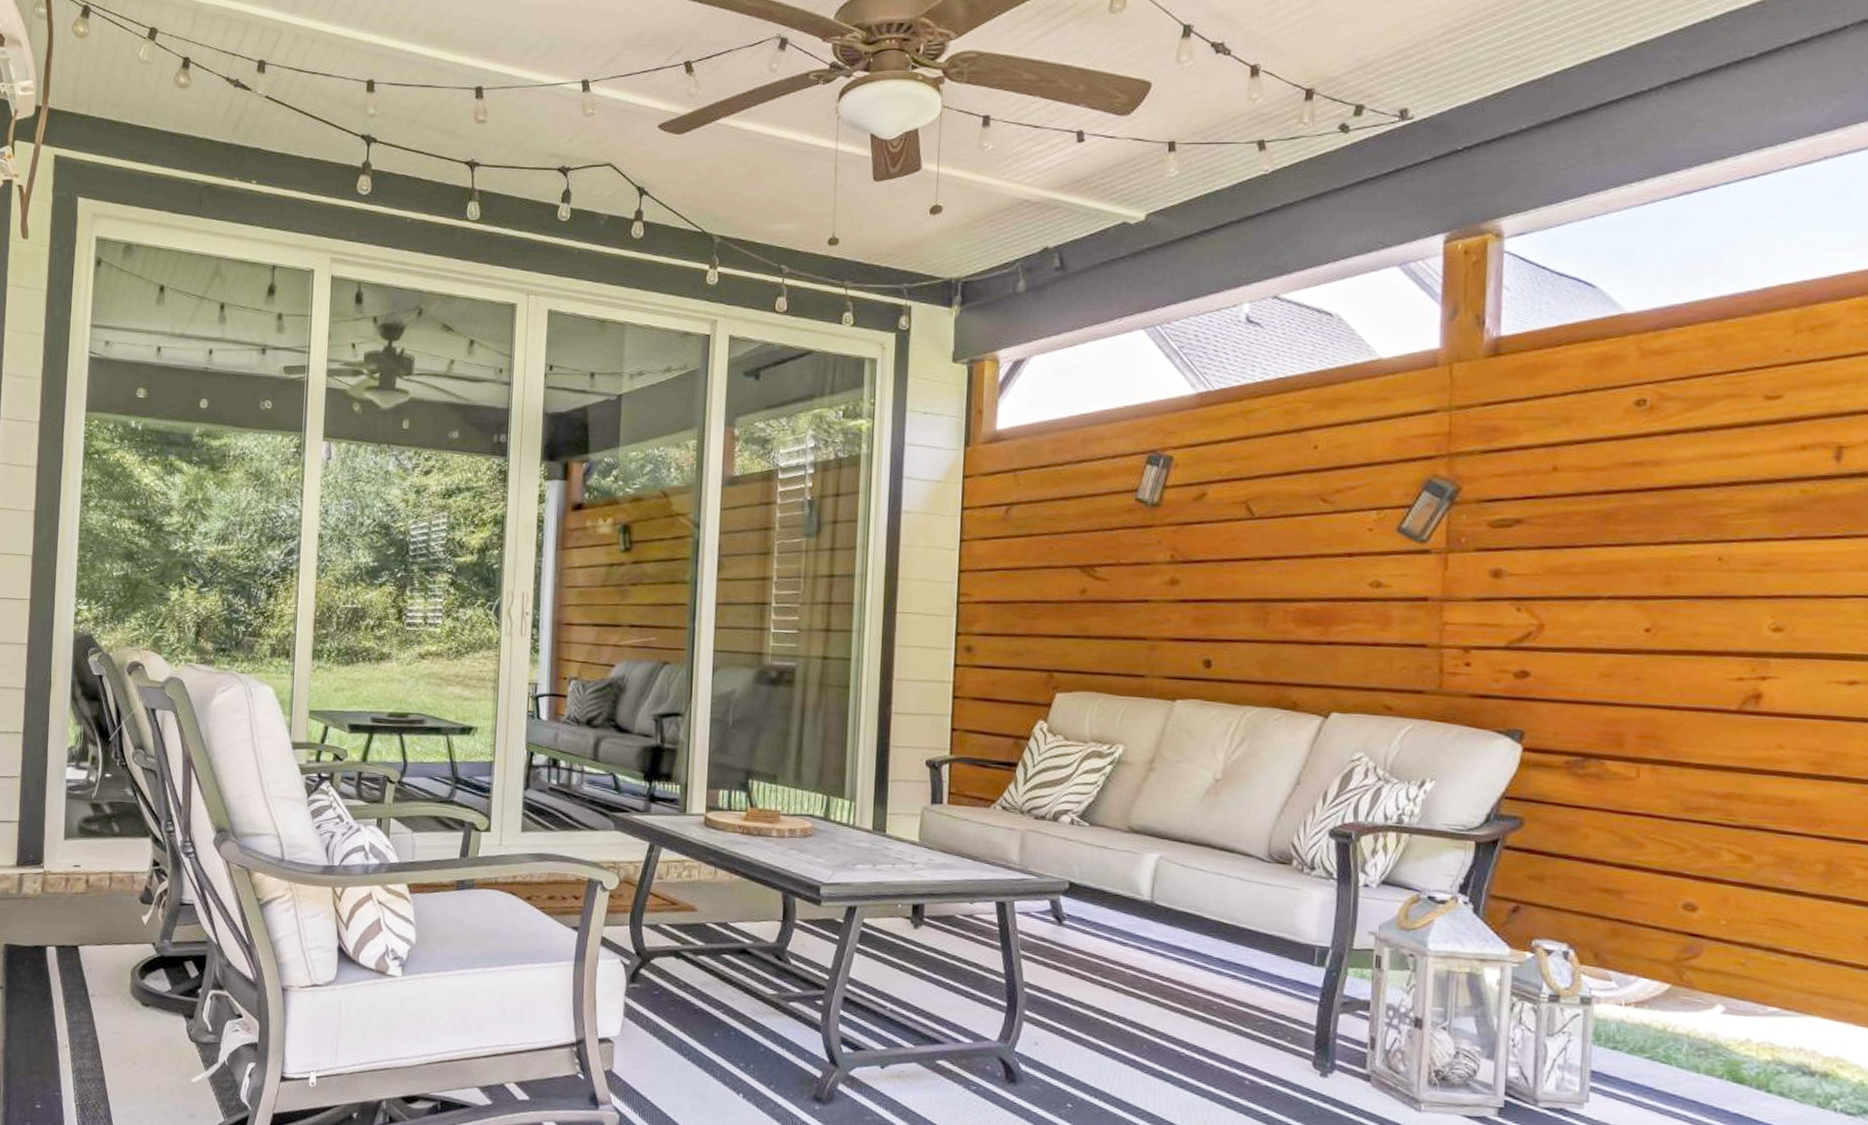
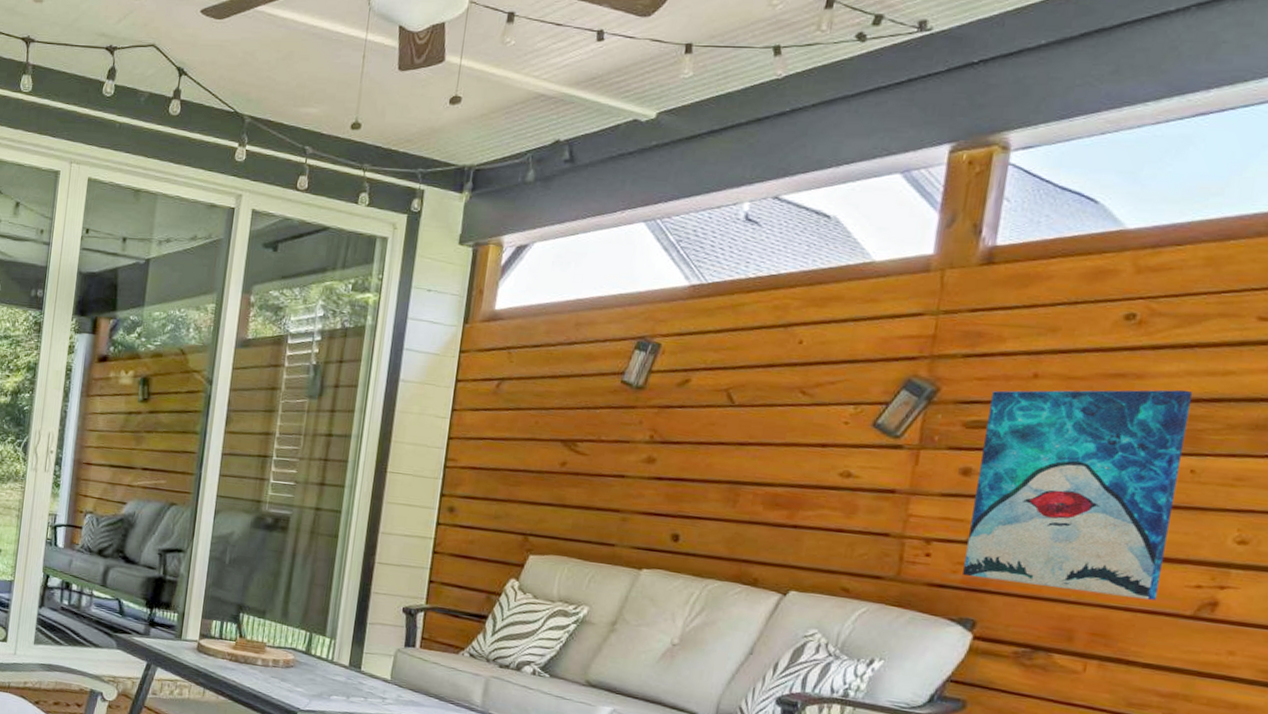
wall art: none [1505,475,1711,696] -> present [963,389,1193,600]

